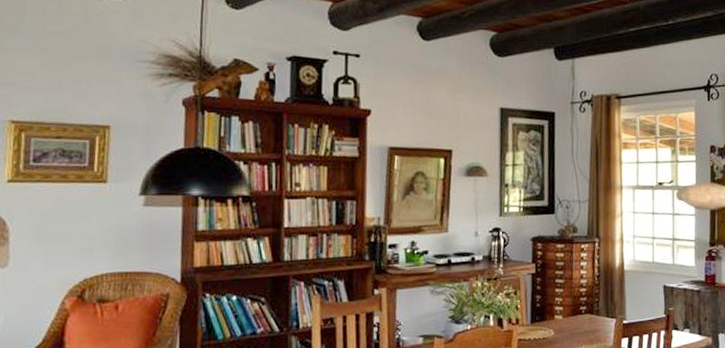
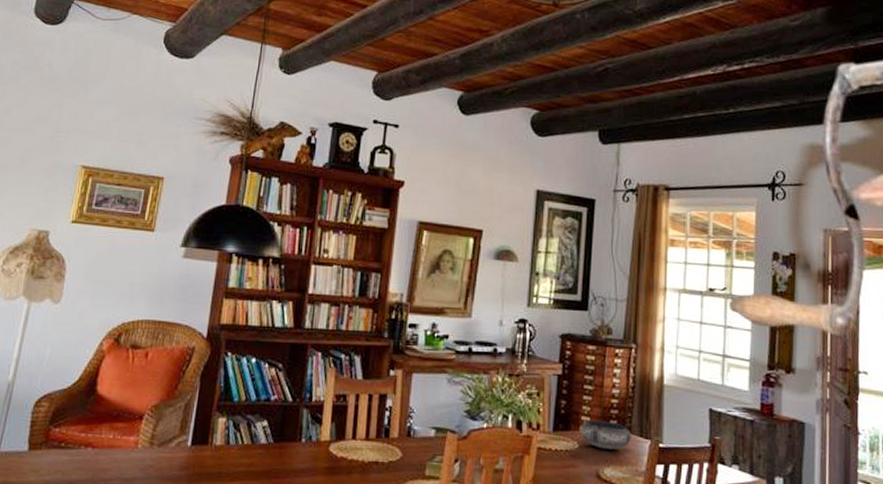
bowl: none [554,307,600,332] -> present [580,420,633,450]

